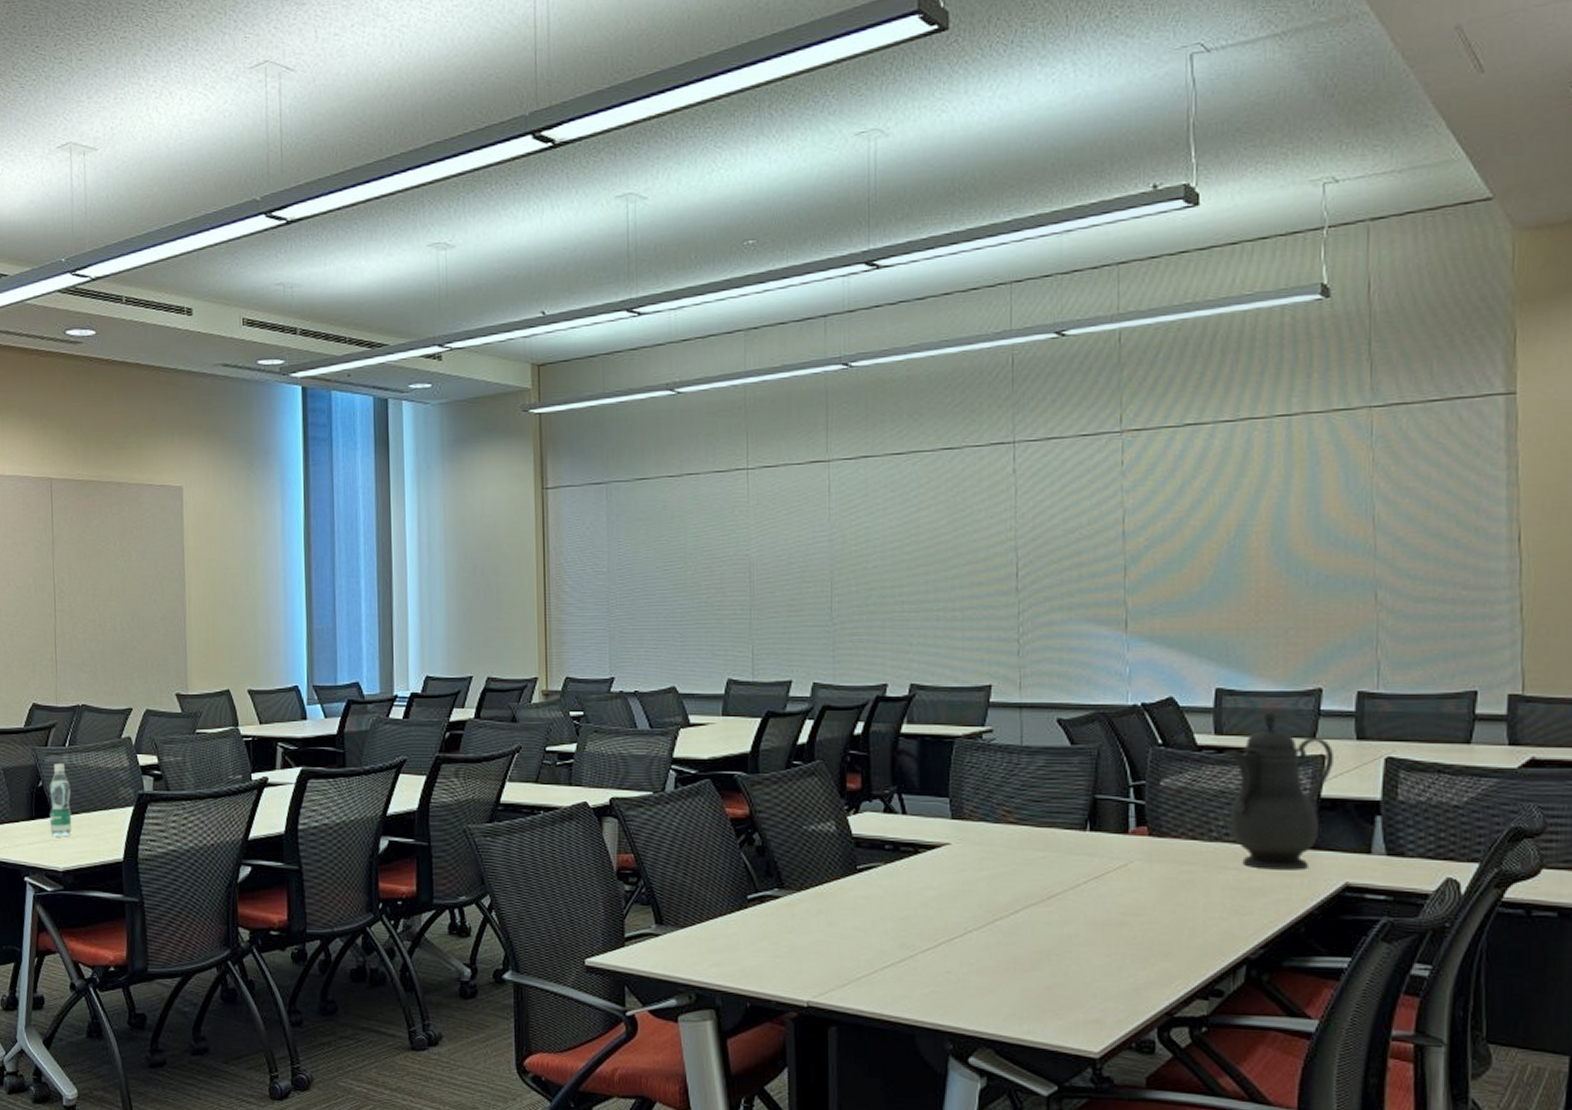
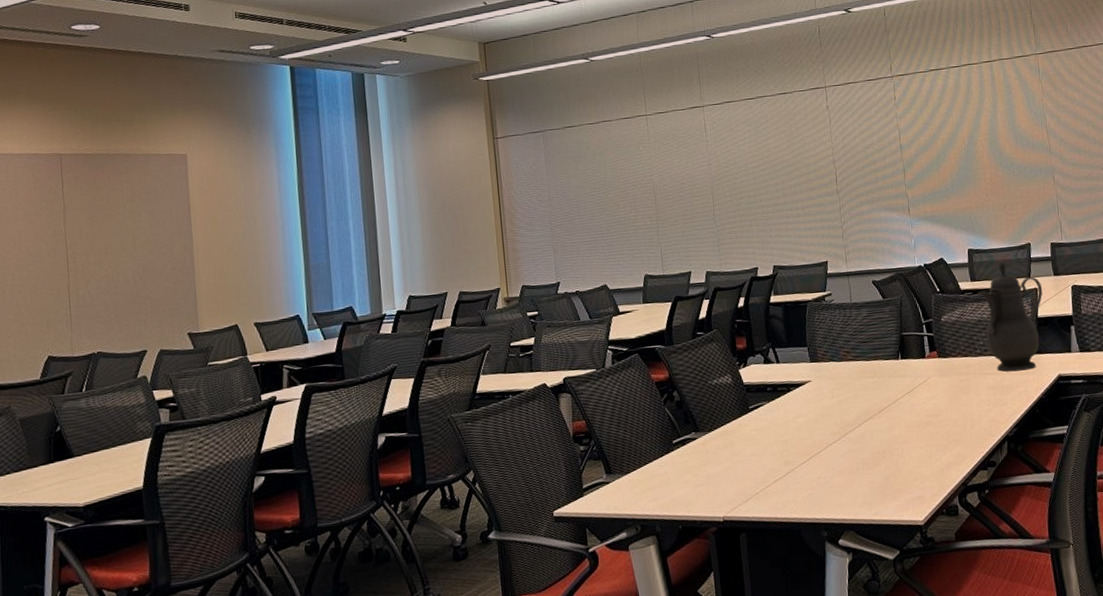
bottle: present [48,763,72,837] -> none [67,407,91,476]

